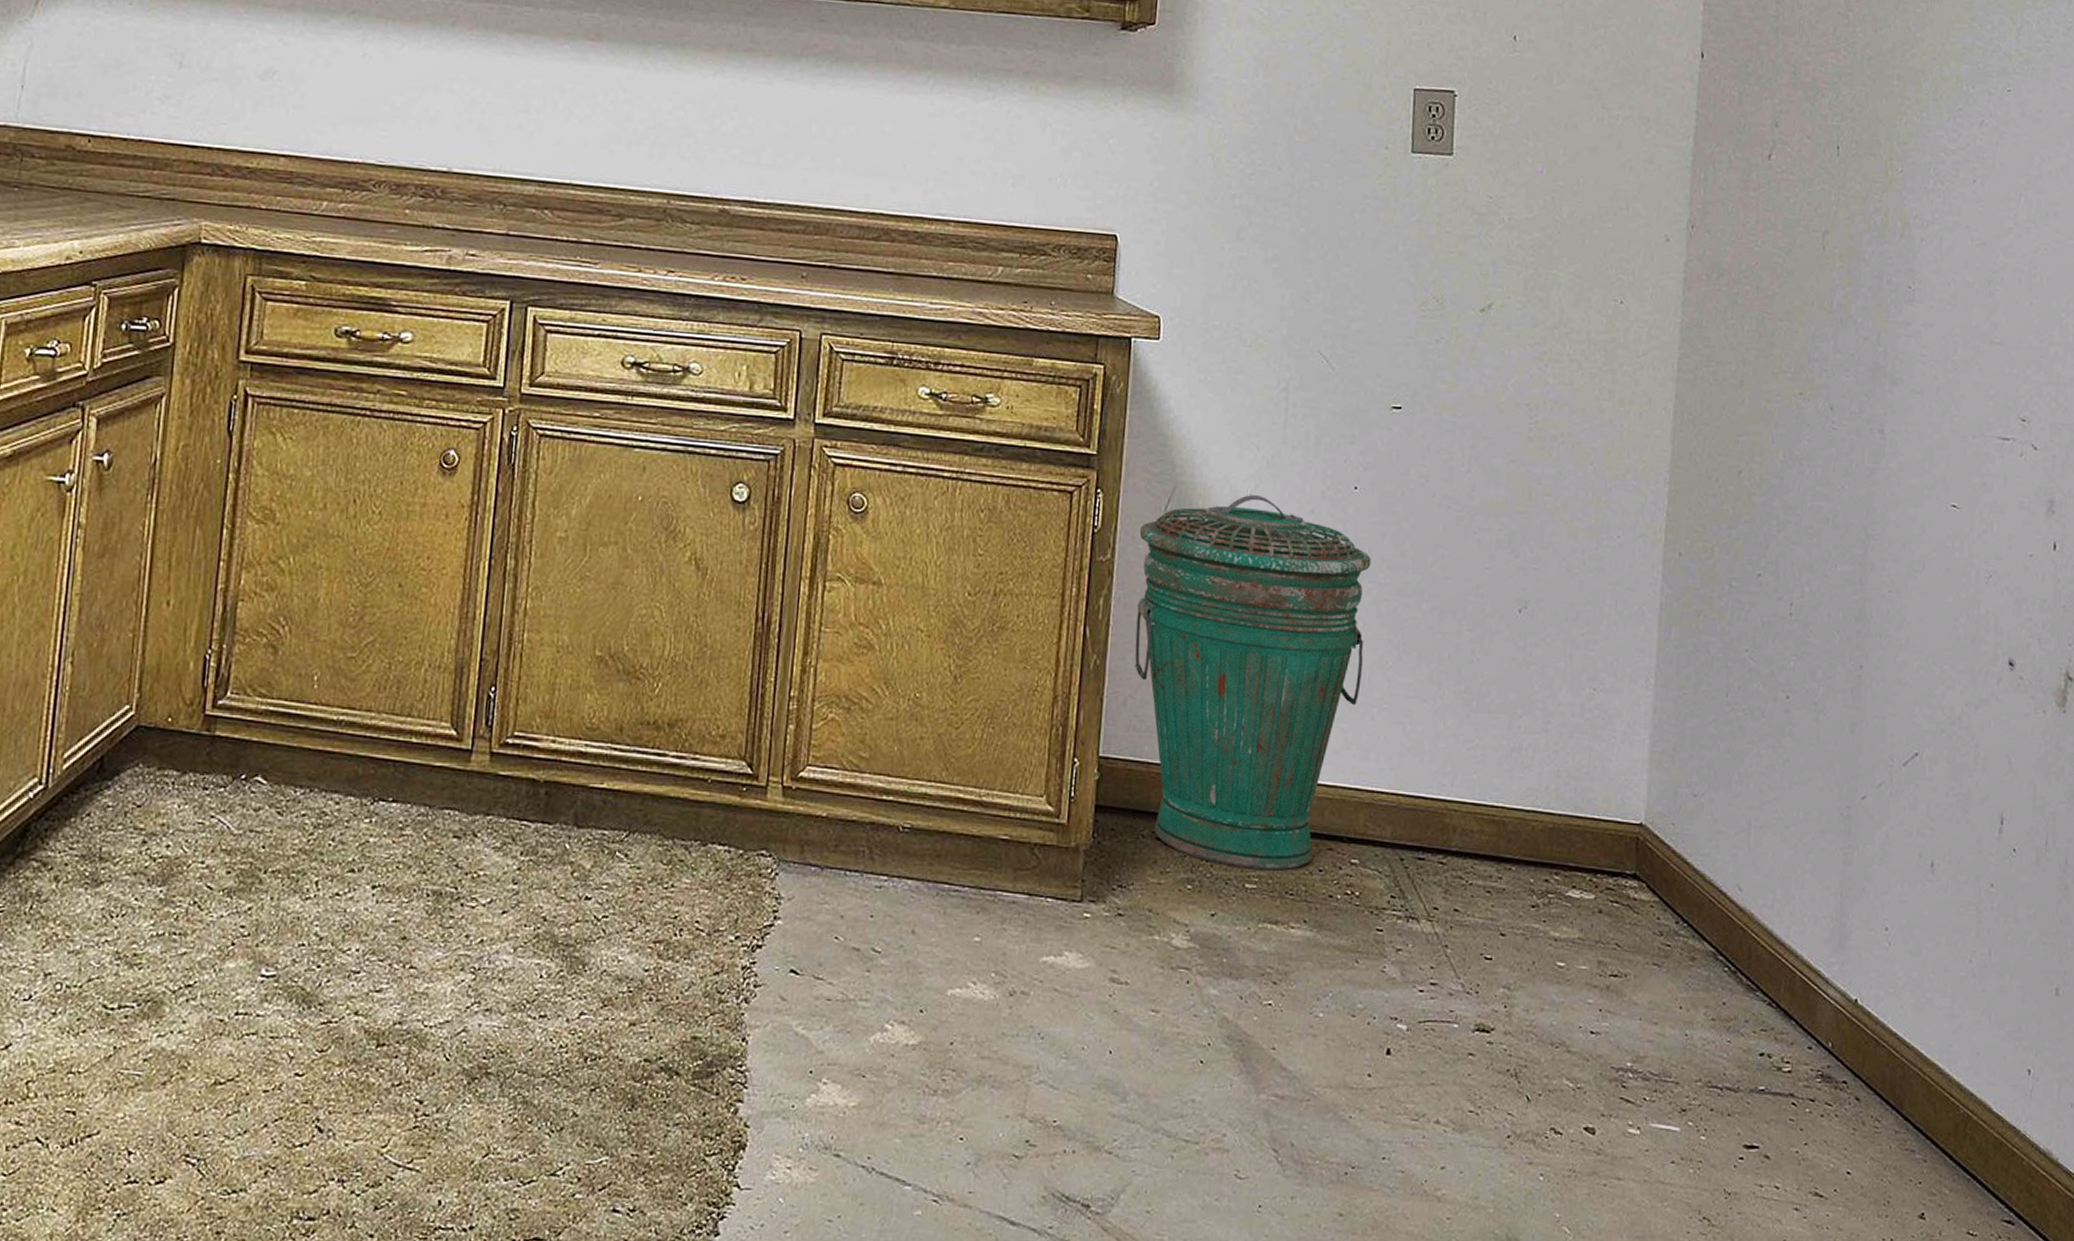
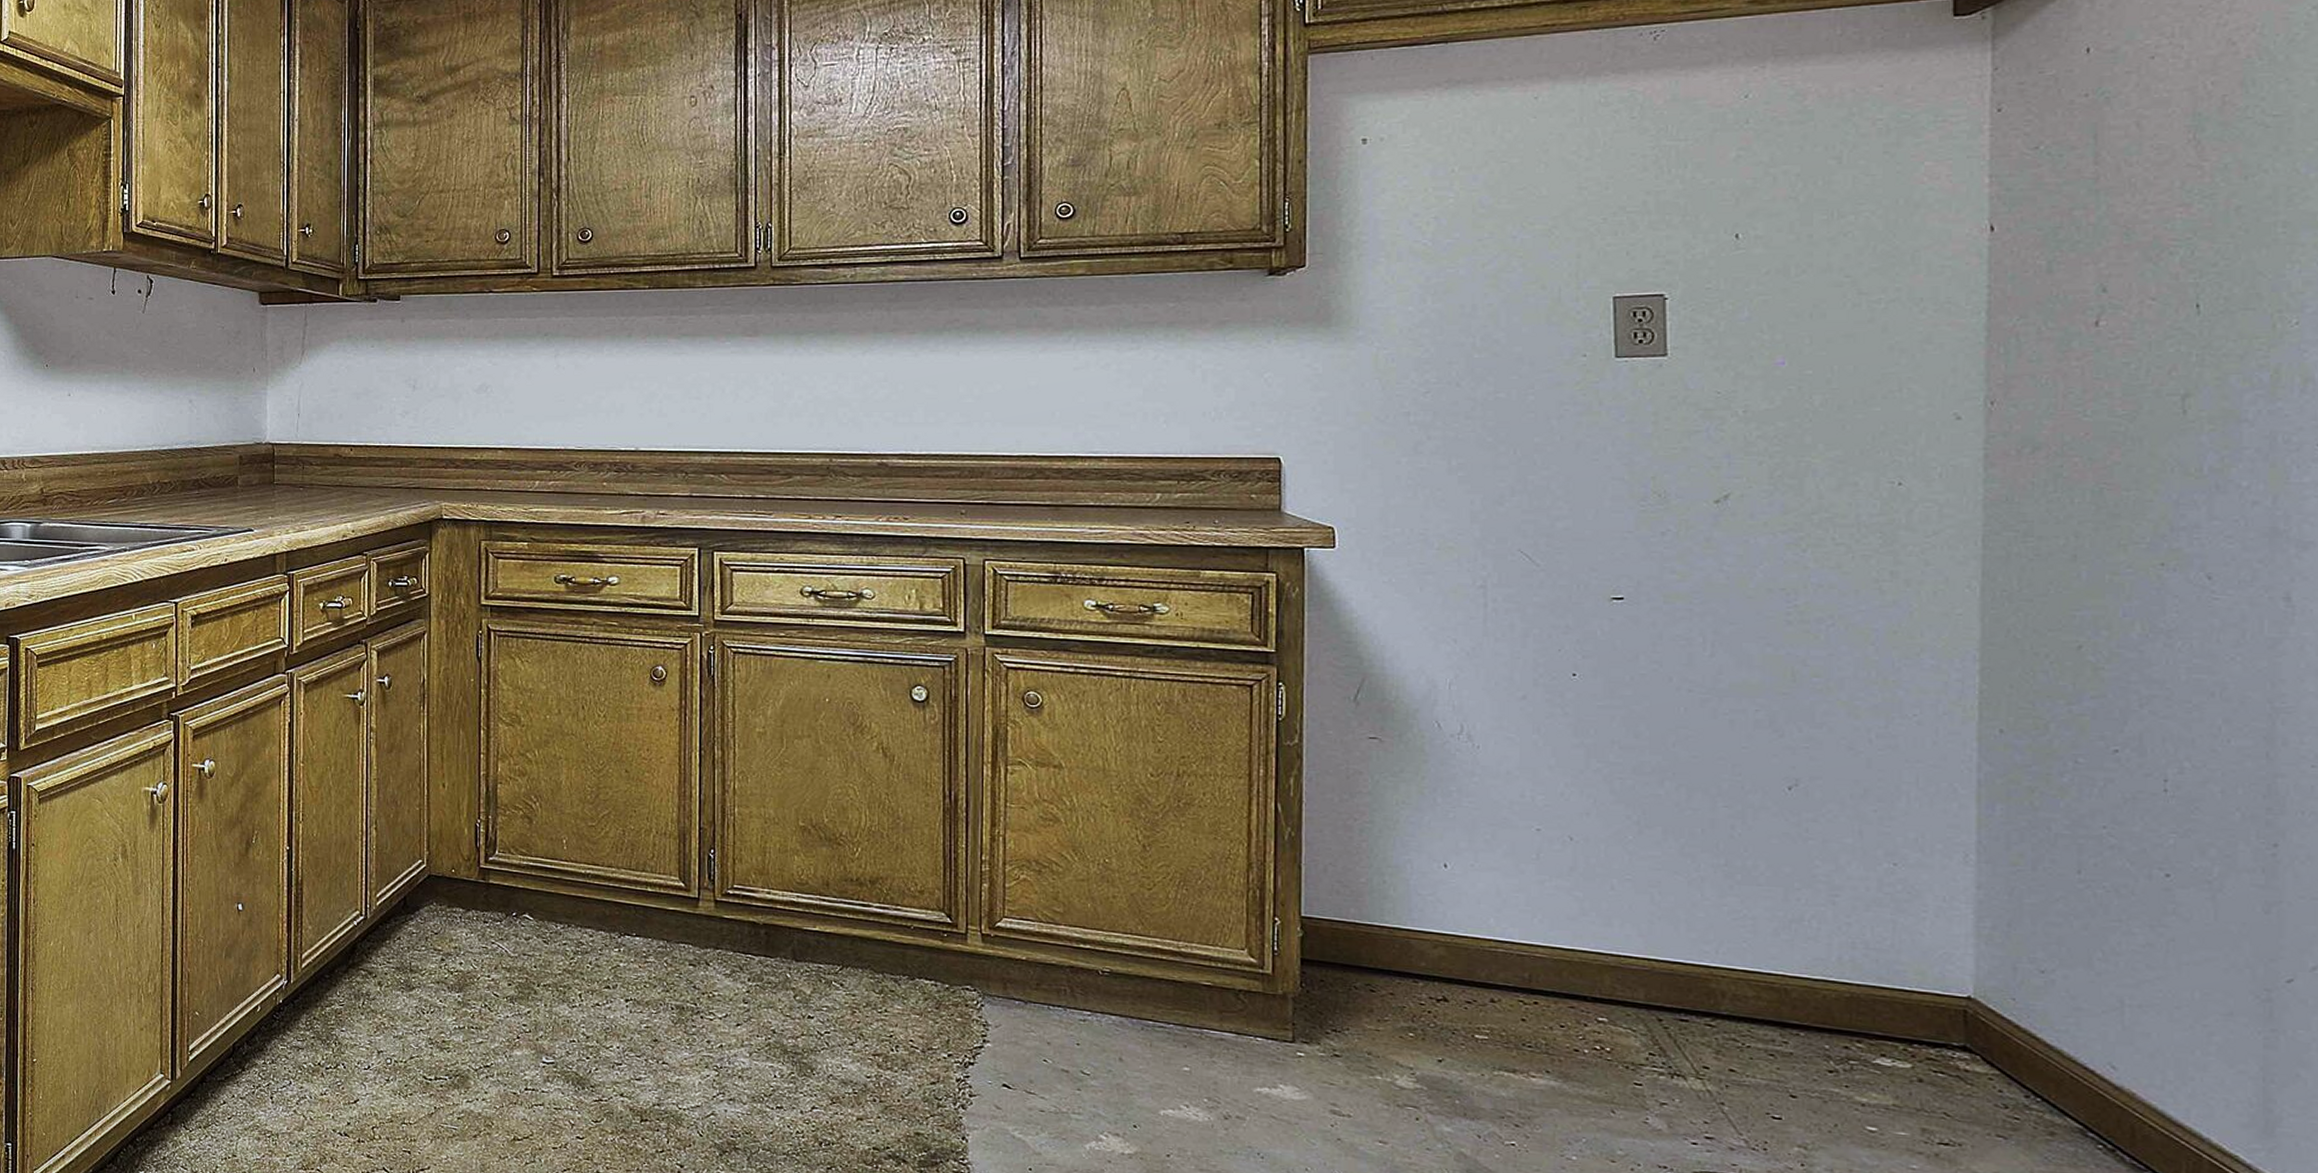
trash can: present [1135,495,1371,871] -> none [1328,684,1598,1025]

